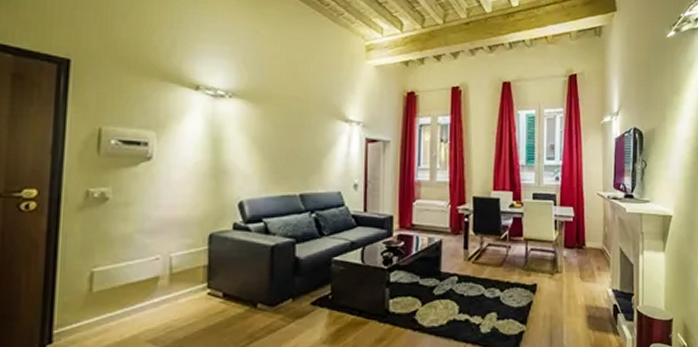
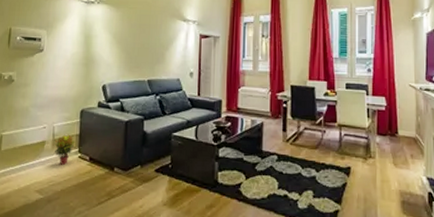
potted plant: none [171,266,203,305] -> present [53,134,76,165]

